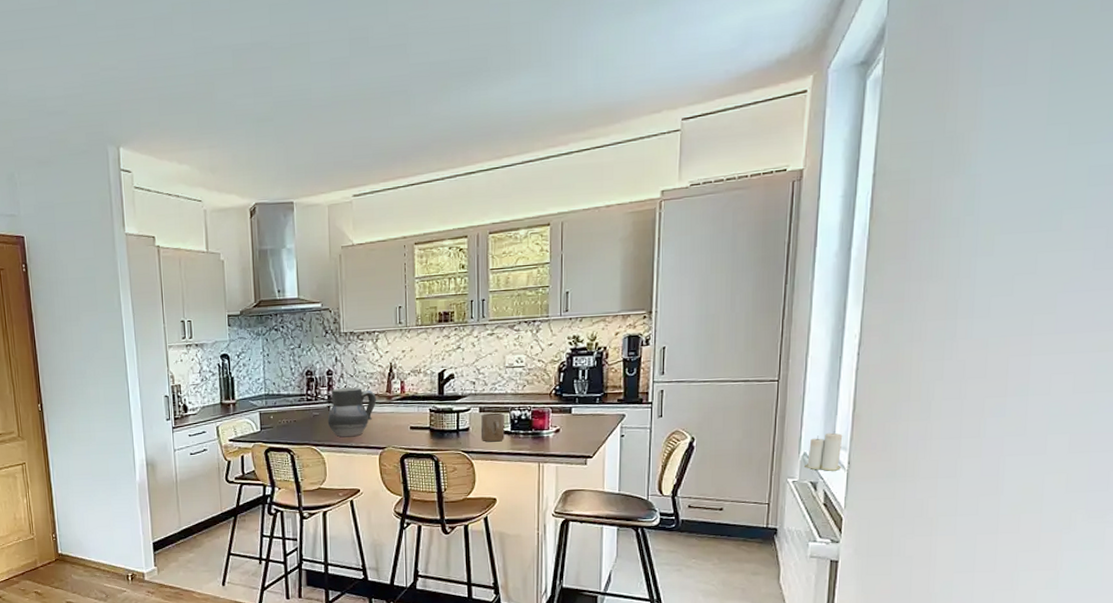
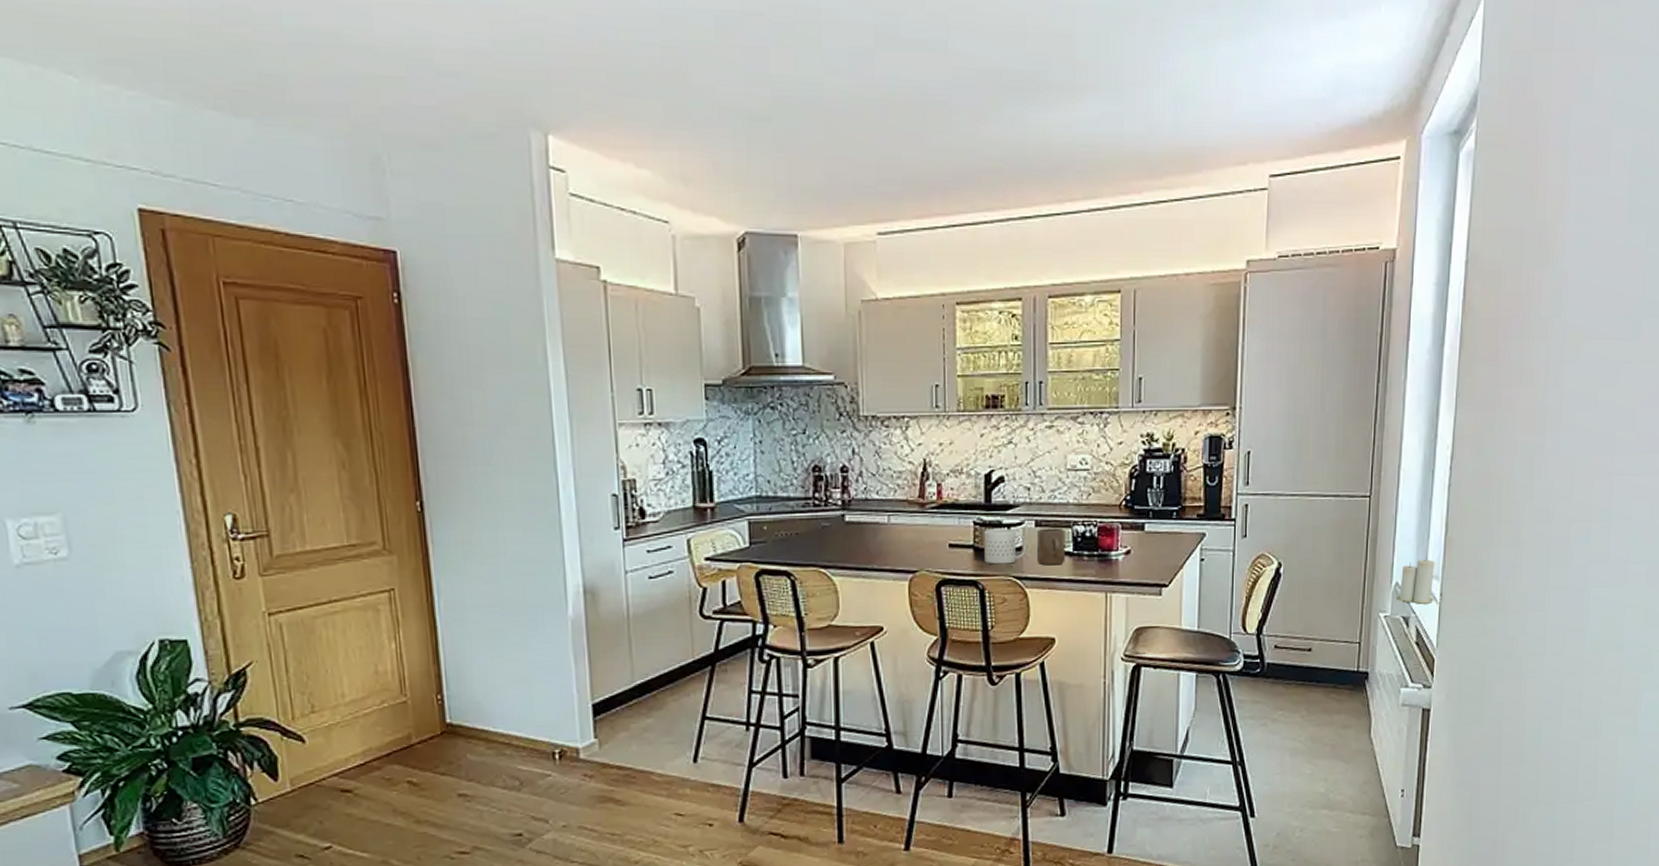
ceramic jug: present [327,387,376,438] -> none [841,490,905,557]
mug: none [438,414,472,442] -> present [984,528,1026,565]

